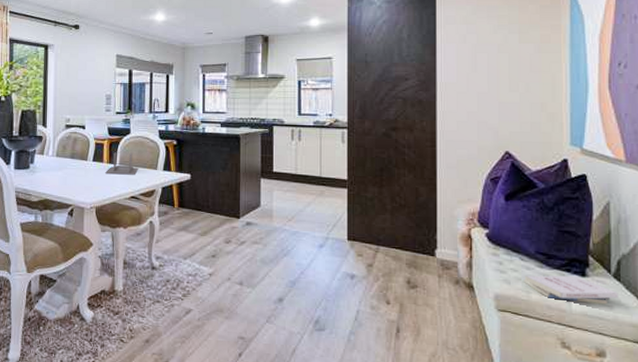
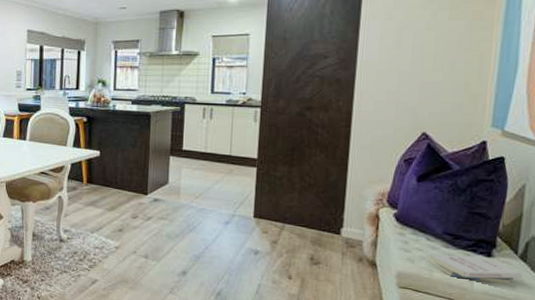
napkin holder: present [105,152,139,175] -> none [15,128,49,151]

